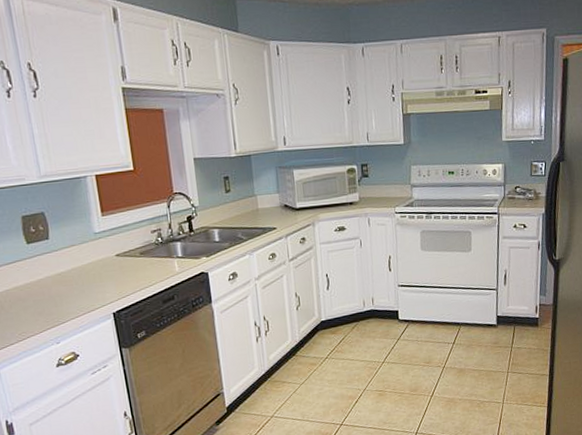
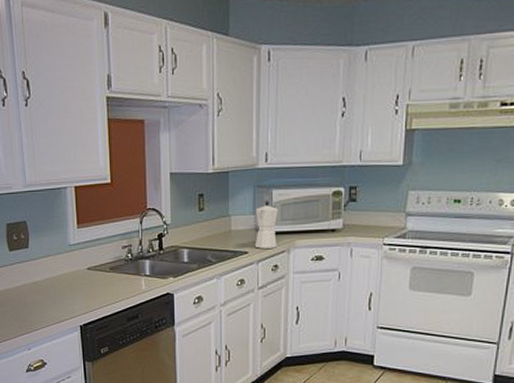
moka pot: none [279,180,303,224] -> present [255,201,278,249]

